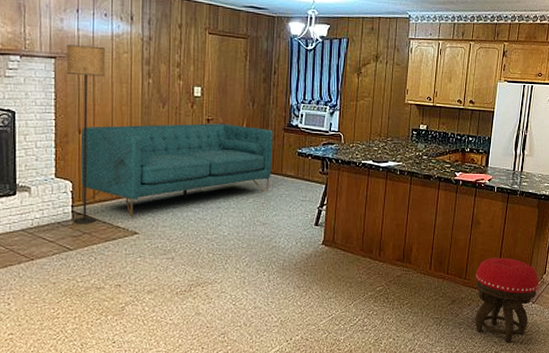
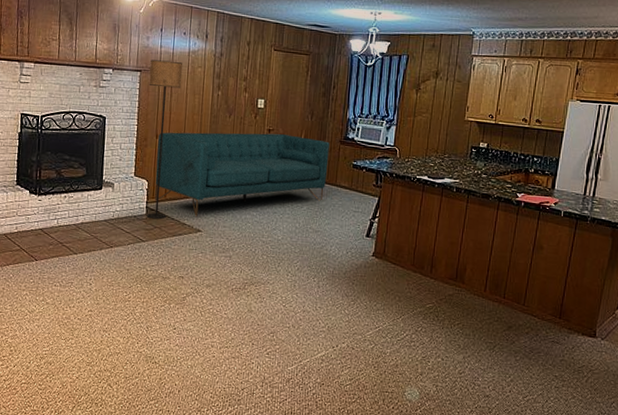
stool: present [475,257,539,343] -> none [533,285,610,379]

